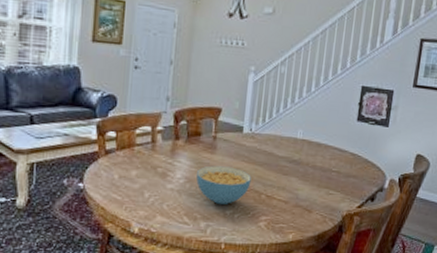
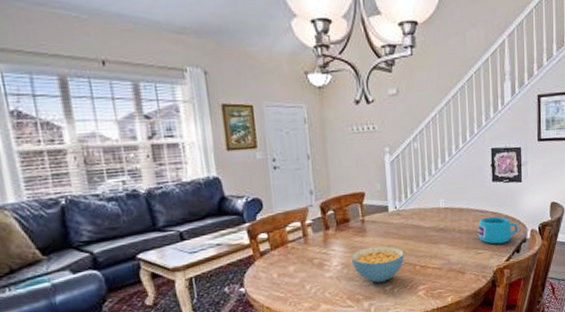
cup: none [333,157,377,188] -> present [478,216,518,244]

